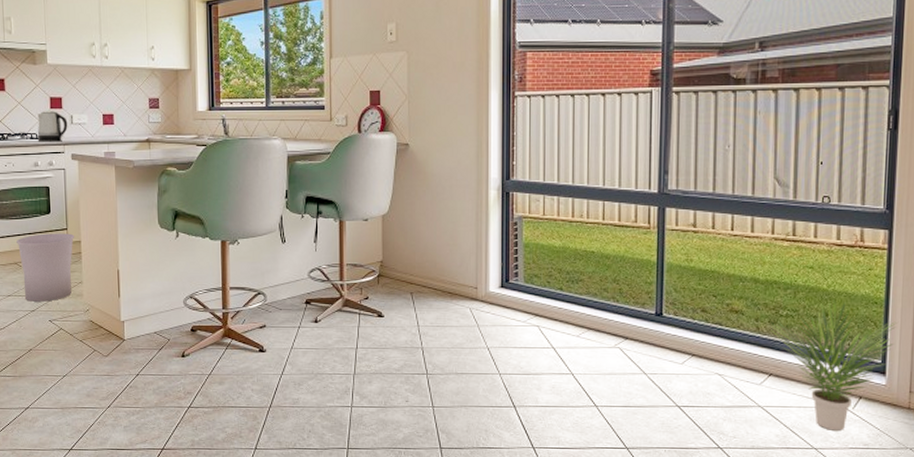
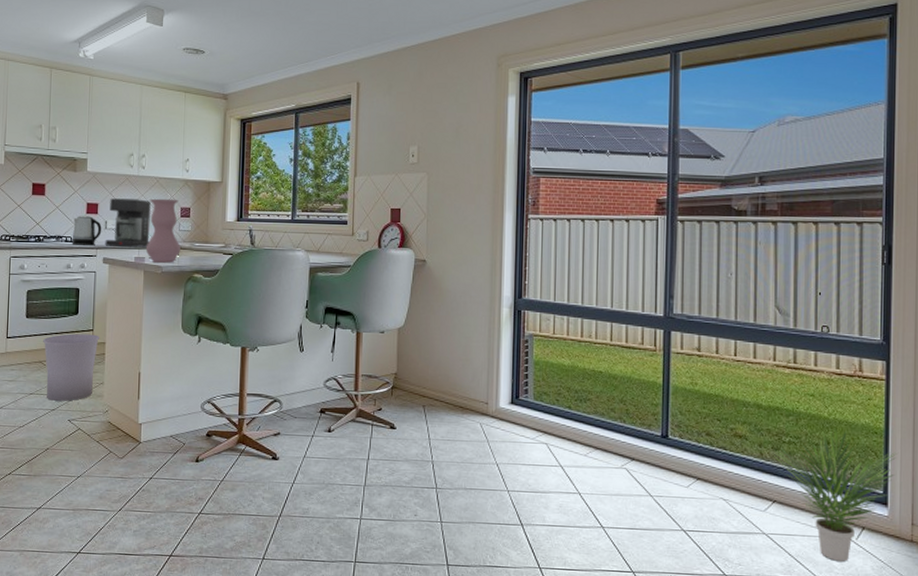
coffee maker: none [72,91,118,143] -> present [105,198,151,248]
vase: none [115,89,152,158] -> present [145,198,181,264]

